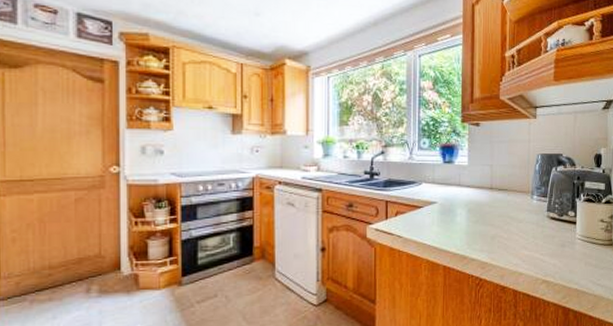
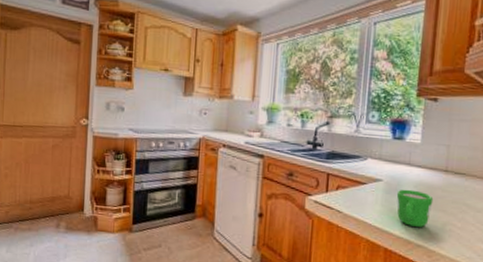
mug: none [450,208,483,242] -> present [396,189,434,227]

